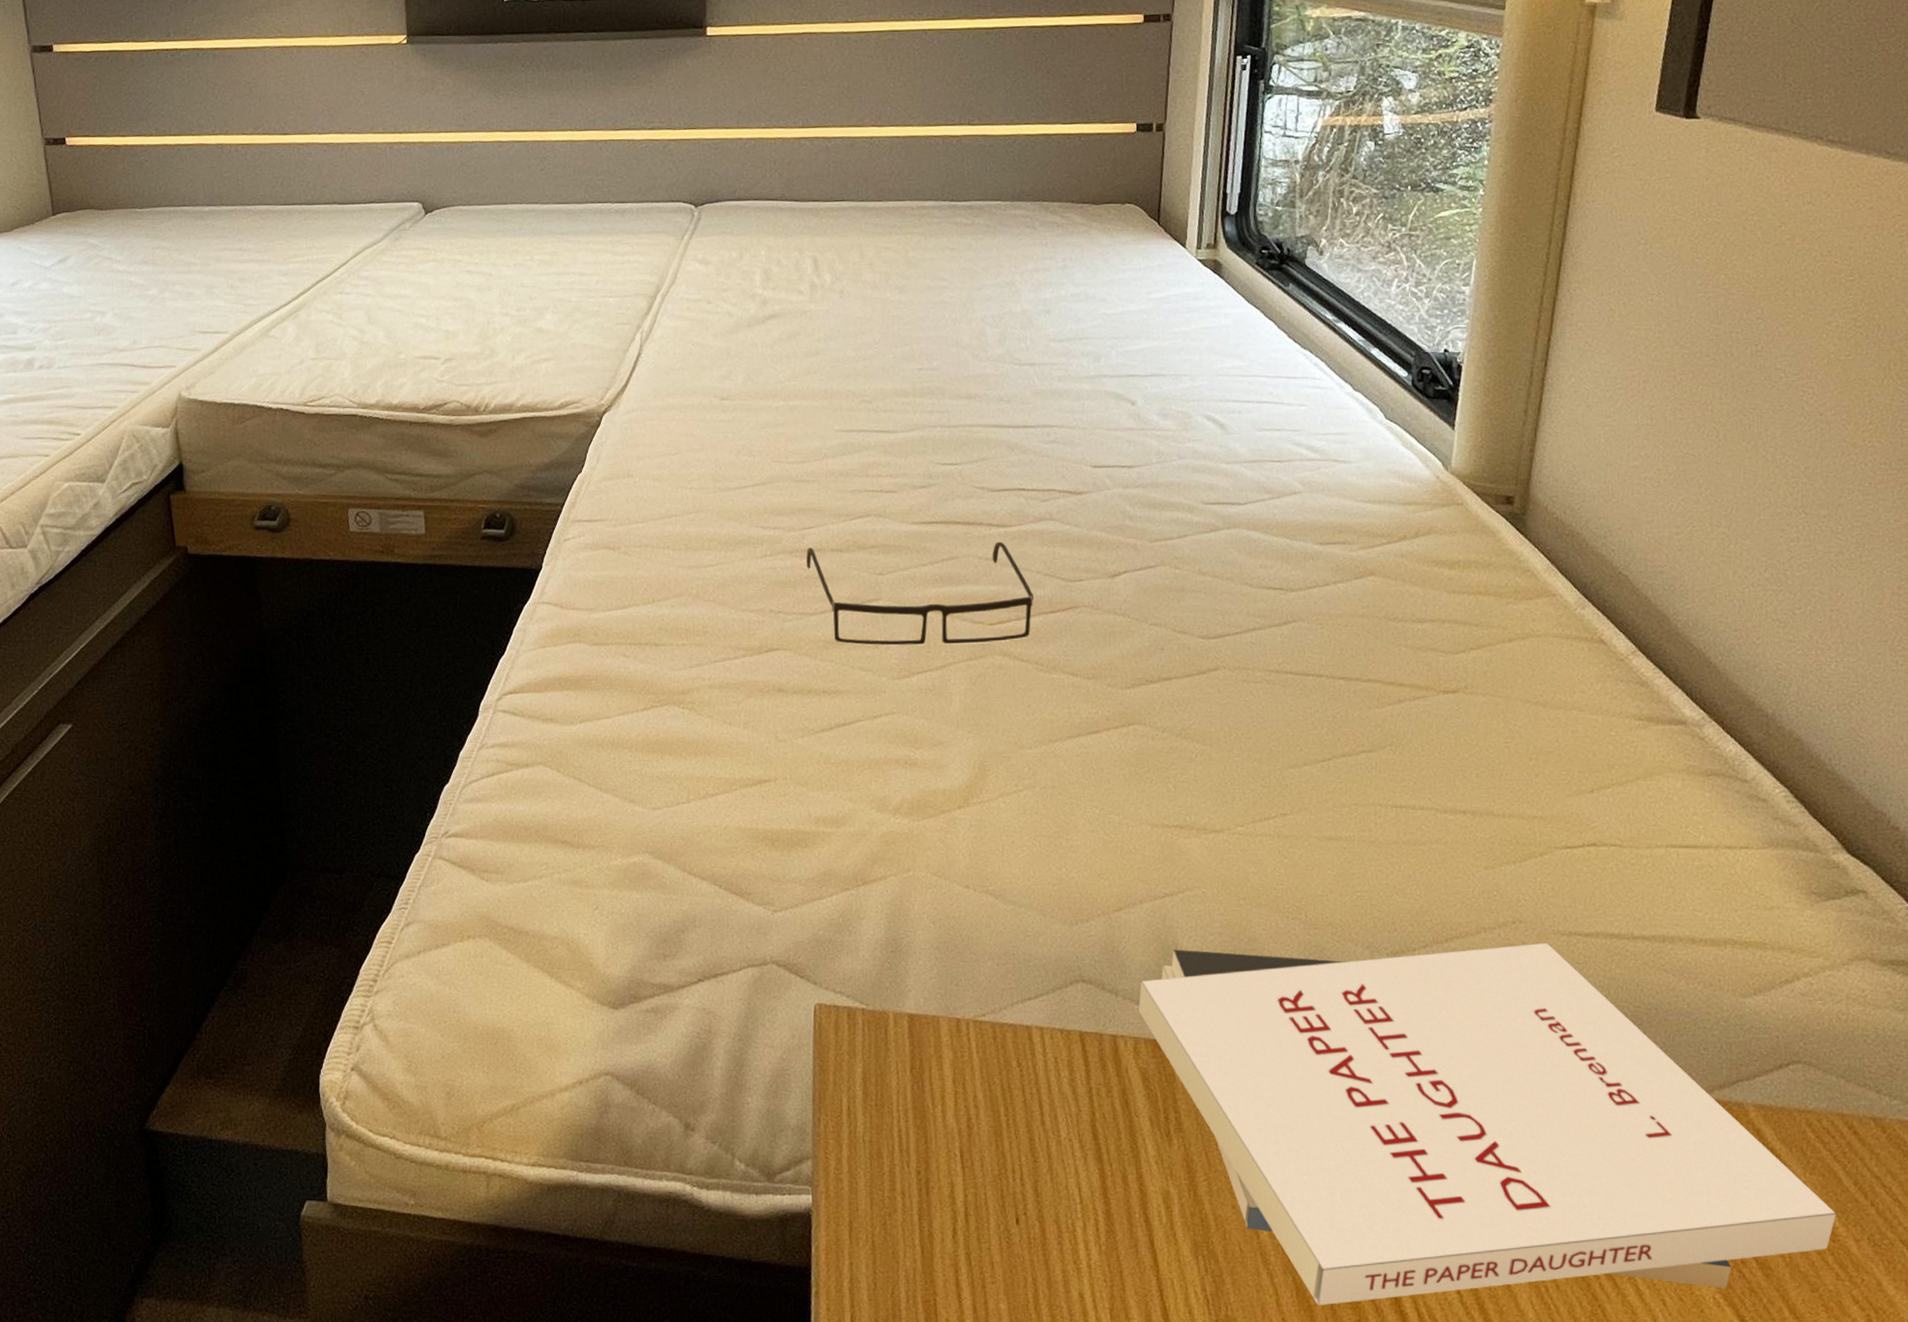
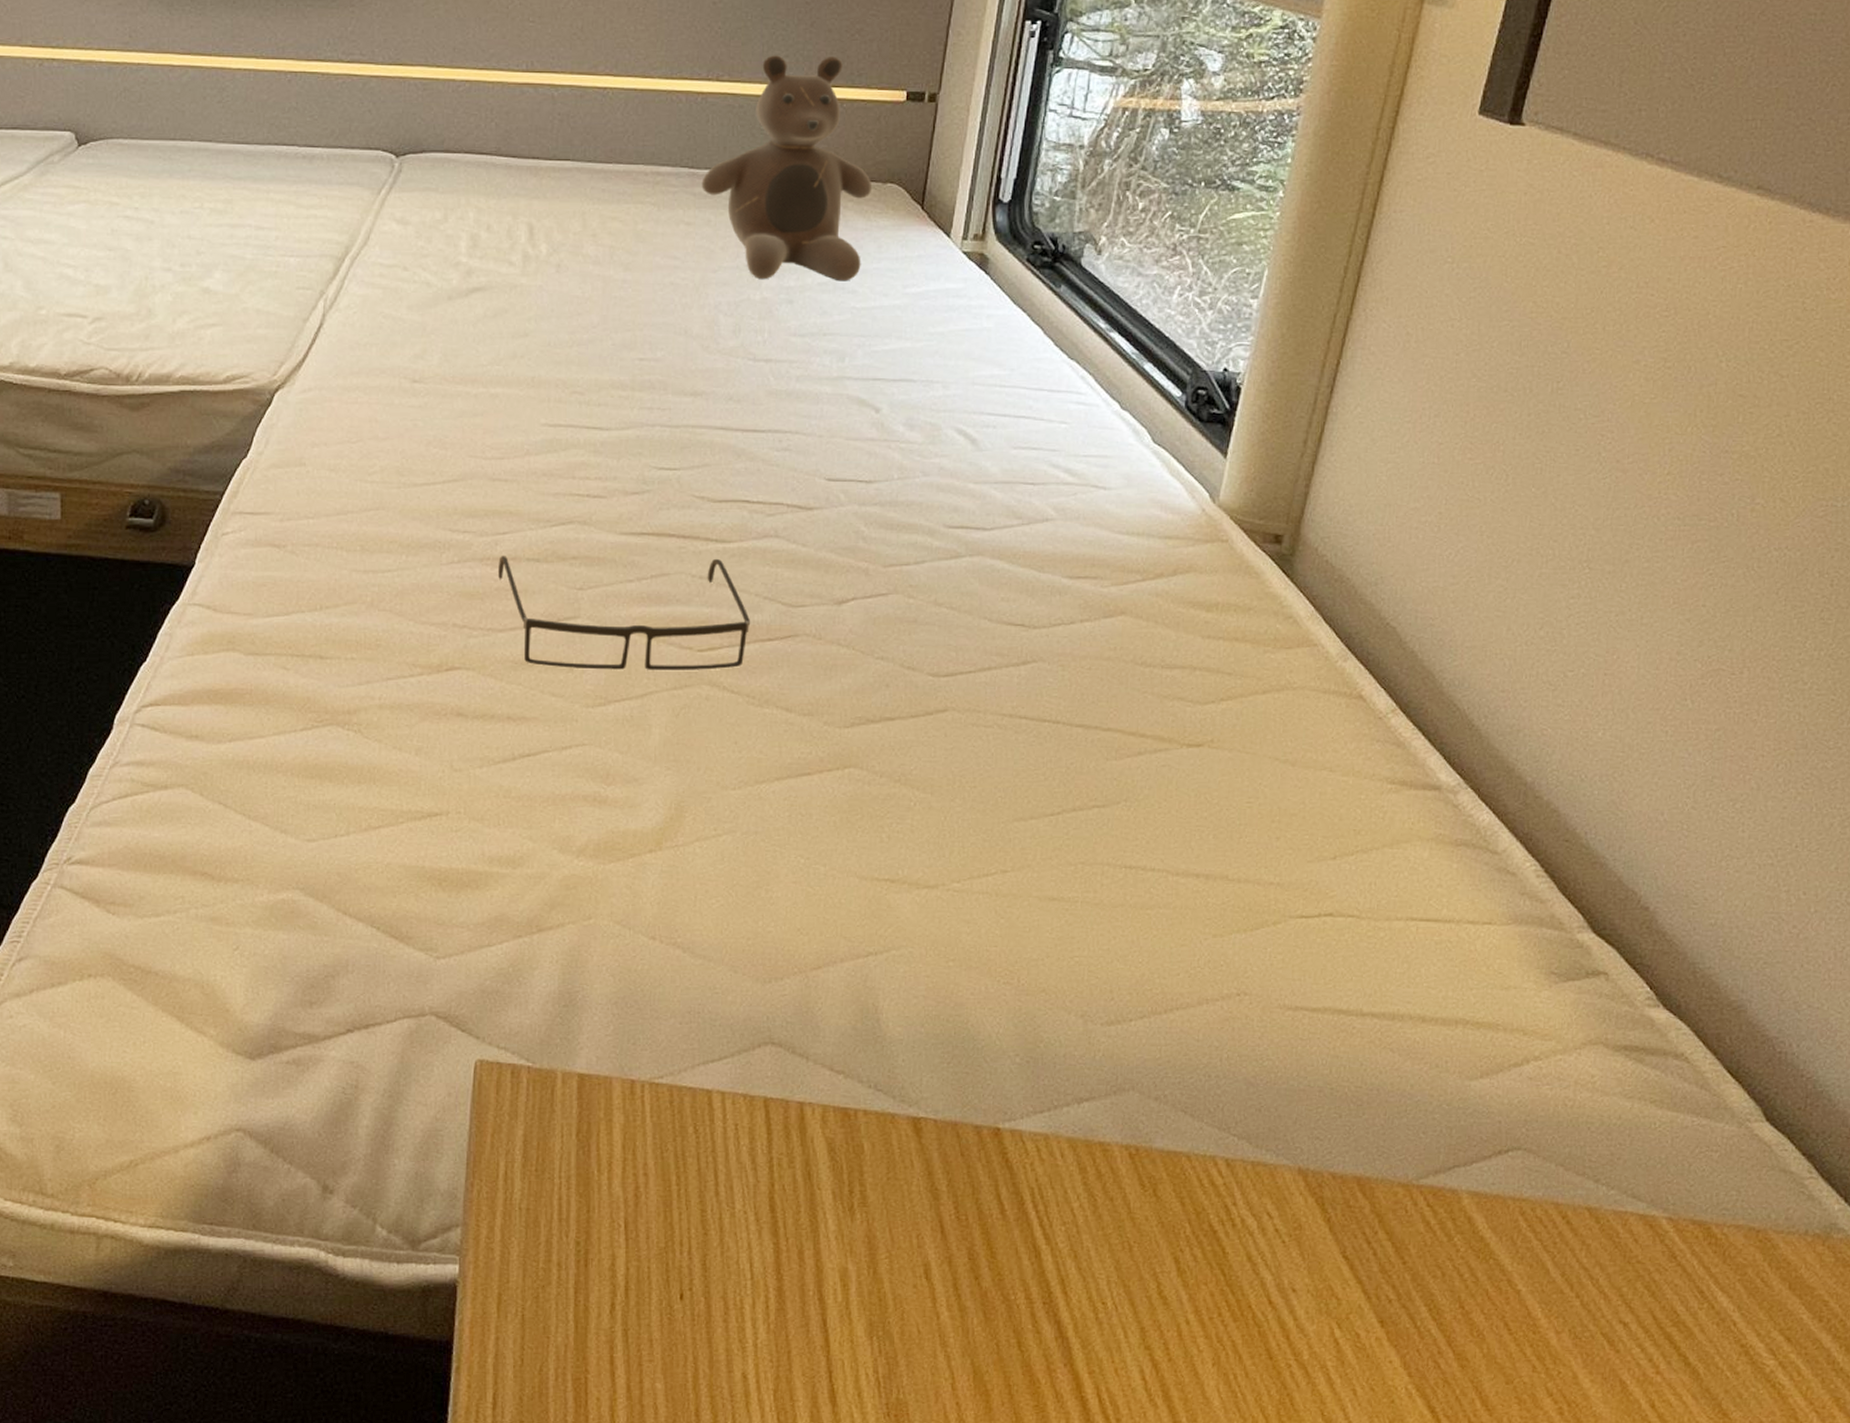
teddy bear: none [961,98,1113,293] -> present [701,55,873,282]
books: present [1138,942,1837,1306] -> none [830,1012,1540,1391]

